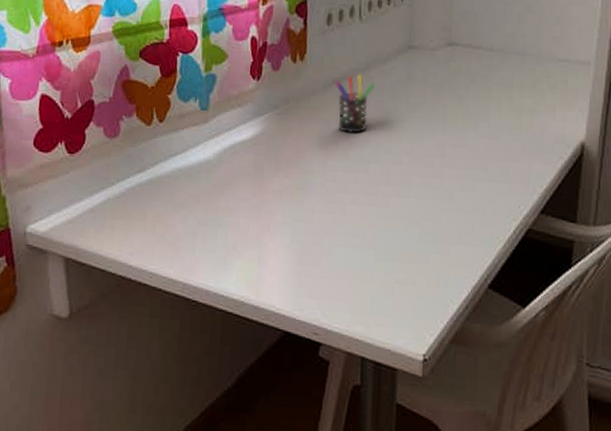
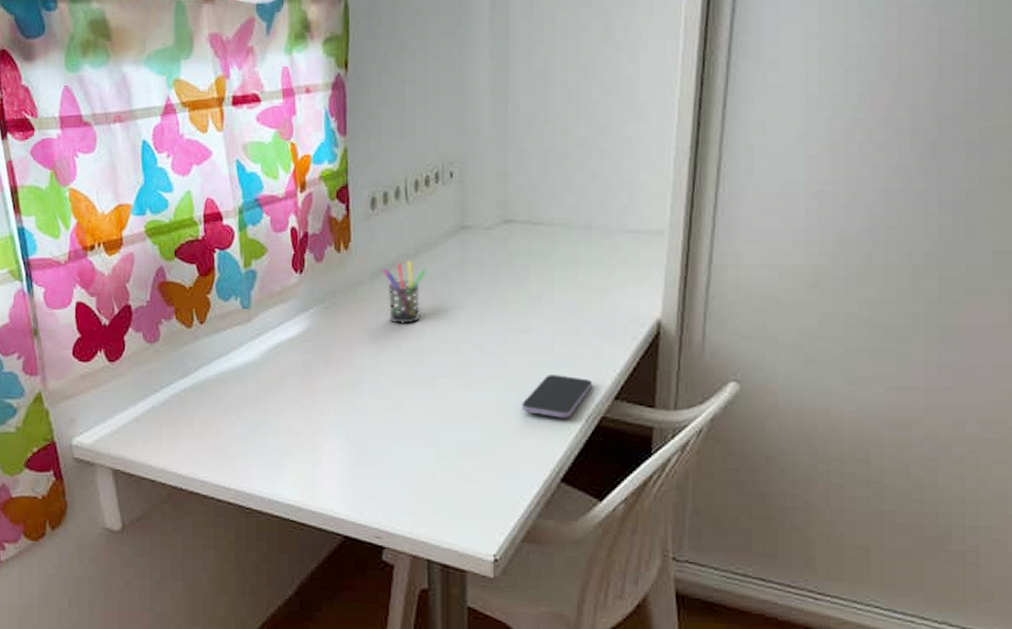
smartphone: none [455,187,522,229] -> present [521,374,593,419]

